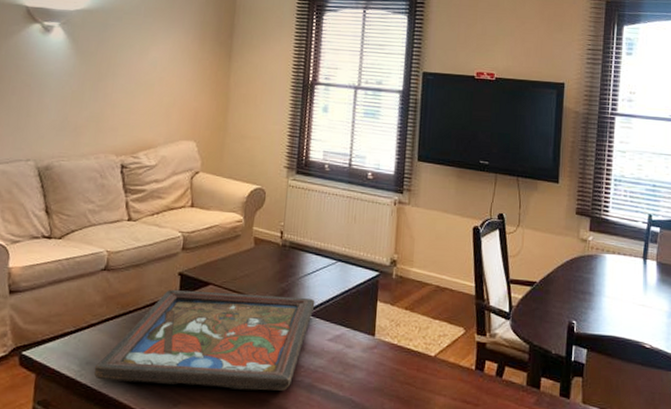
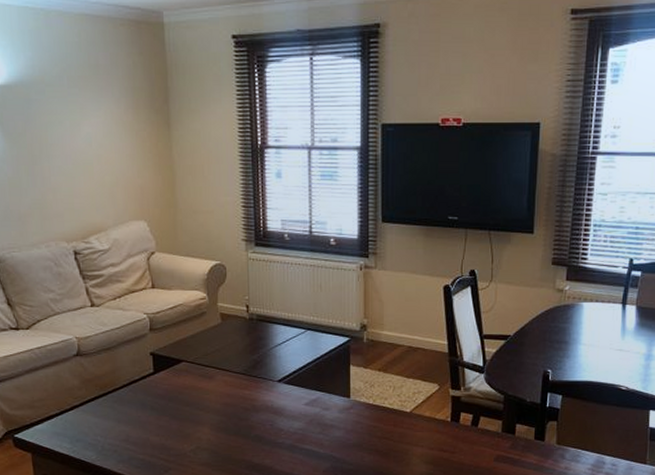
framed painting: present [94,290,315,391] -> none [84,367,289,454]

